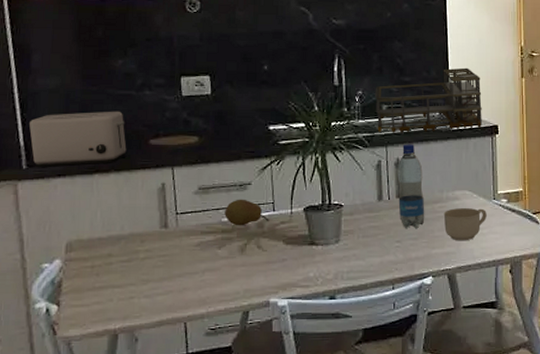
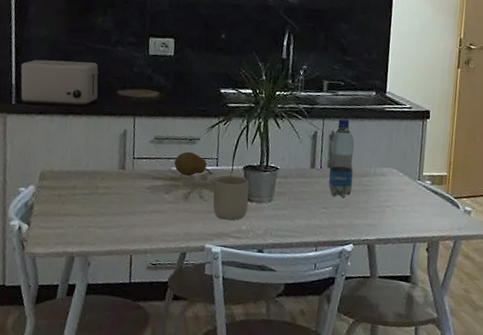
mug: none [271,219,313,269] -> present [213,175,250,221]
dish rack: present [375,67,482,133] -> none [317,52,418,113]
teacup: present [443,207,487,241] -> none [369,183,411,216]

